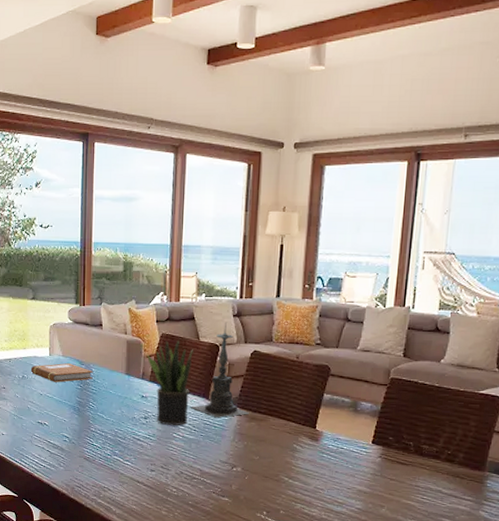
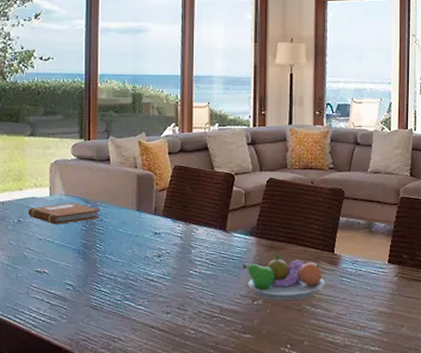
potted plant: present [147,340,193,426] -> none [159,172,208,263]
candle holder: present [190,322,250,417] -> none [206,151,269,249]
fruit bowl: none [223,424,305,471] -> present [242,253,325,300]

